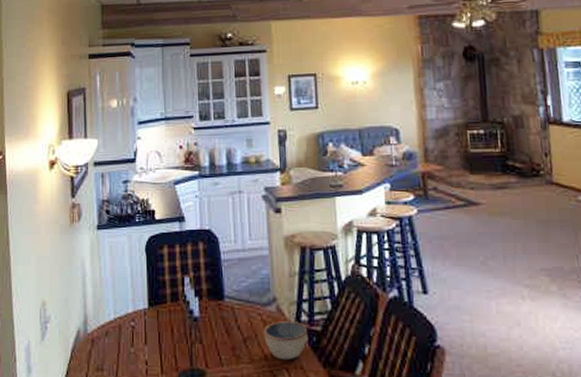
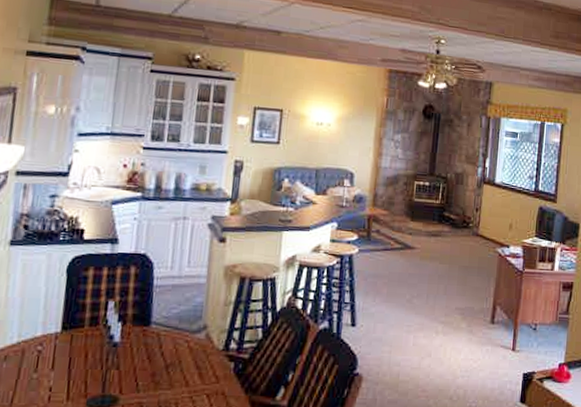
bowl: present [264,321,308,360] -> none [188,349,236,387]

